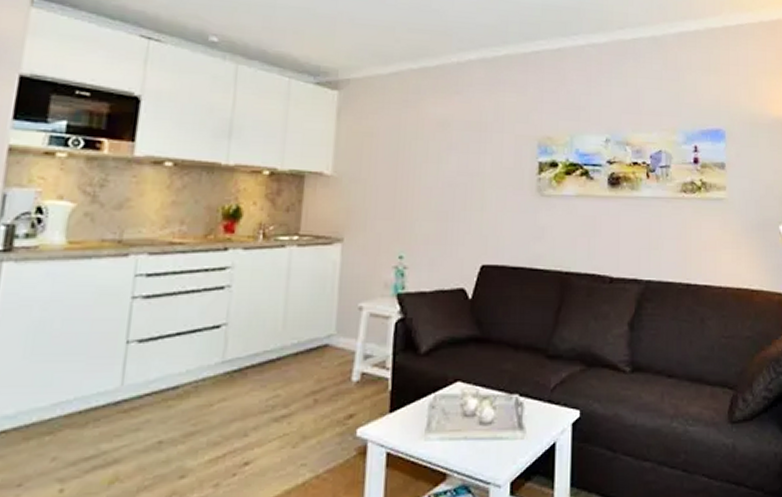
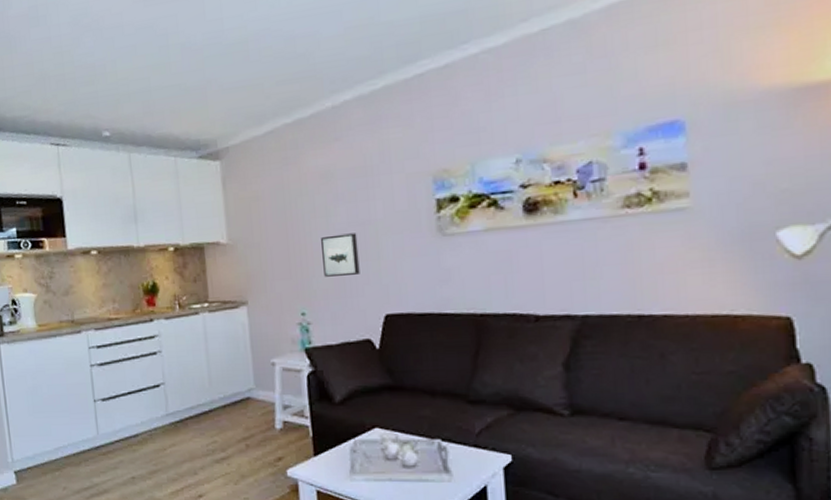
wall art: none [428,181,465,223] -> present [321,233,360,277]

